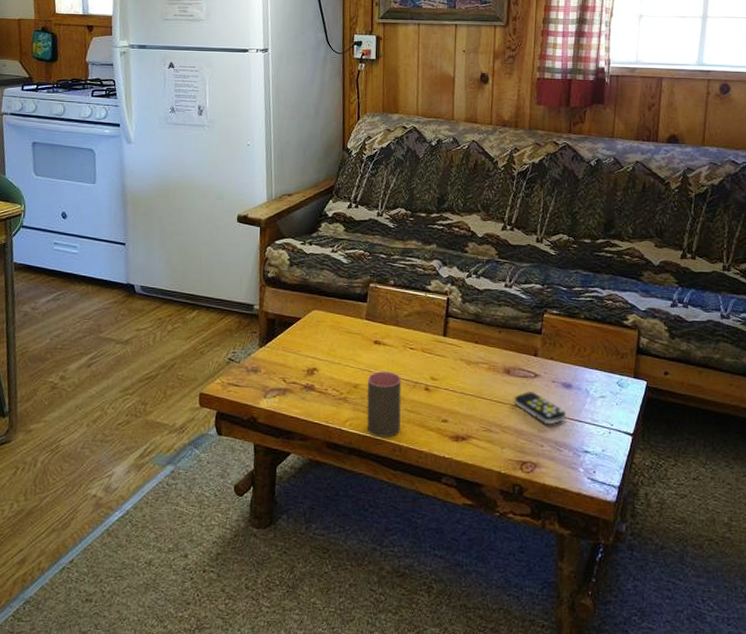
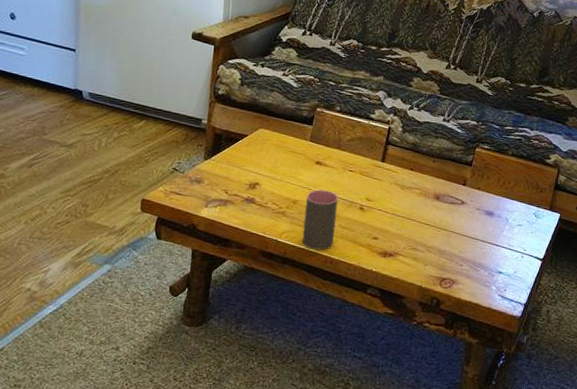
remote control: present [514,390,565,425] -> none [440,216,486,247]

